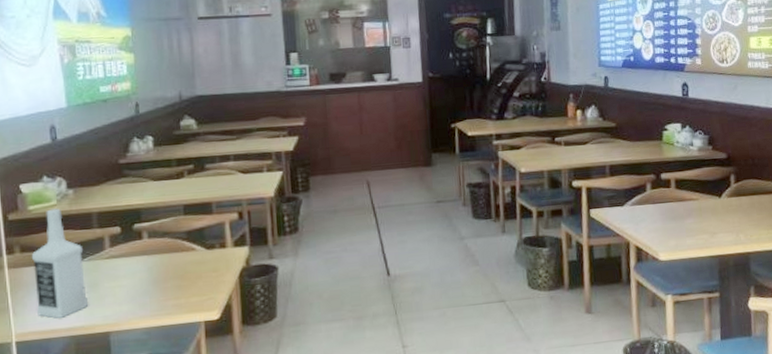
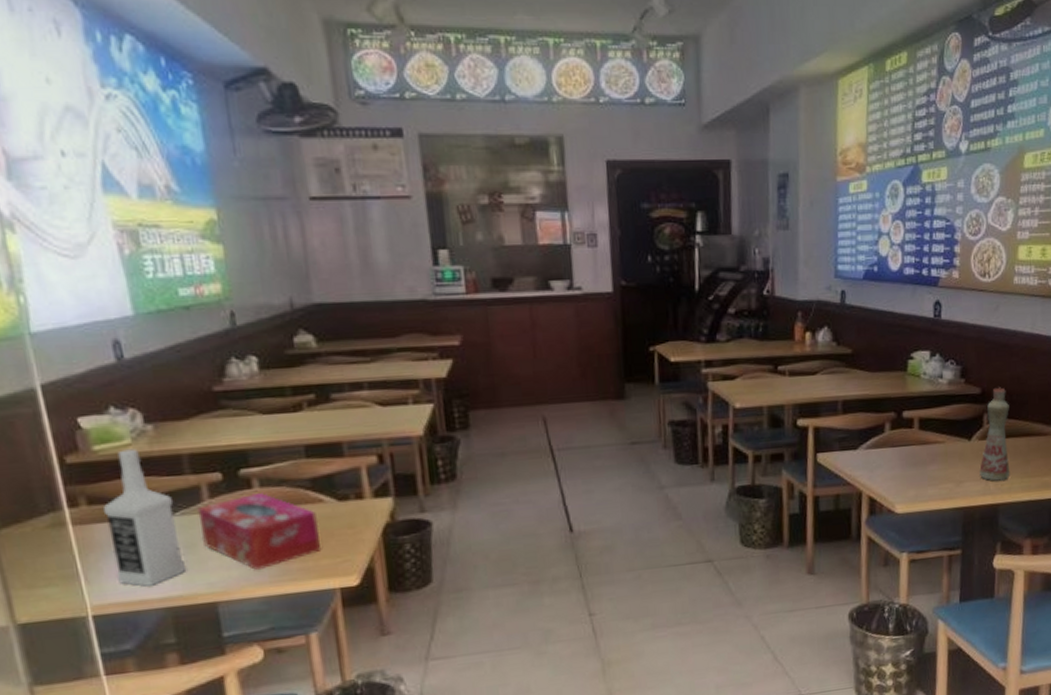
tissue box: none [100,242,192,305] -> present [197,492,322,570]
bottle: none [730,152,758,232] -> present [979,387,1011,481]

